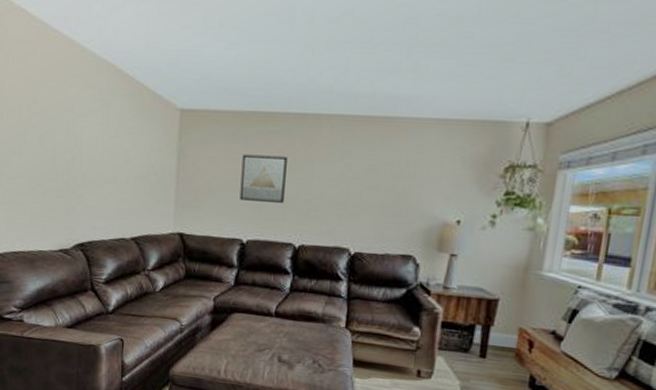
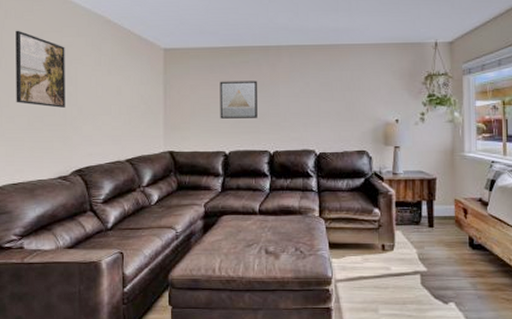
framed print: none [18,77,70,172] -> present [16,30,65,108]

